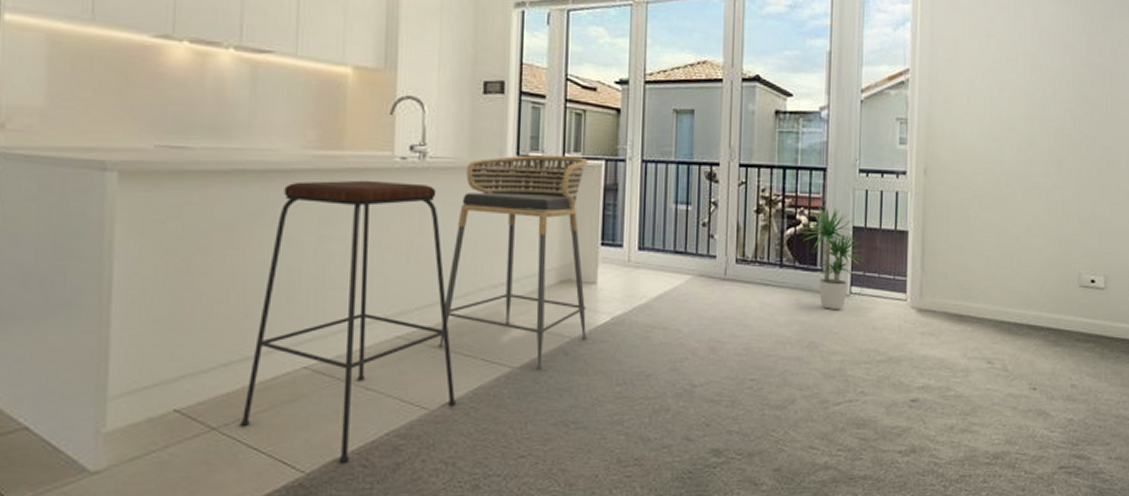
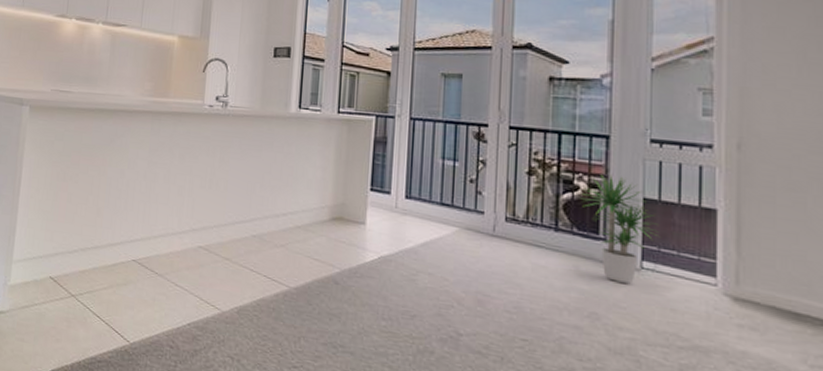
bar stool: present [240,180,456,464] -> none [89,120,242,342]
bar stool: present [437,155,589,369] -> none [230,108,361,293]

